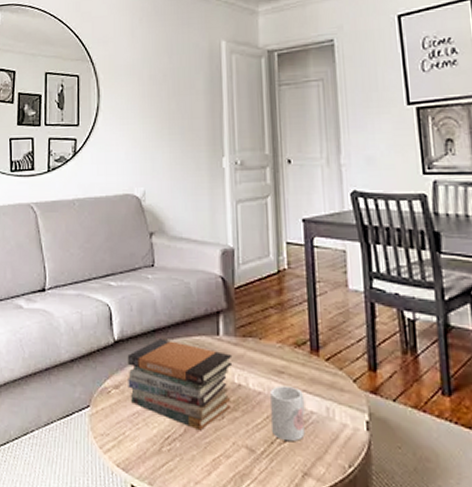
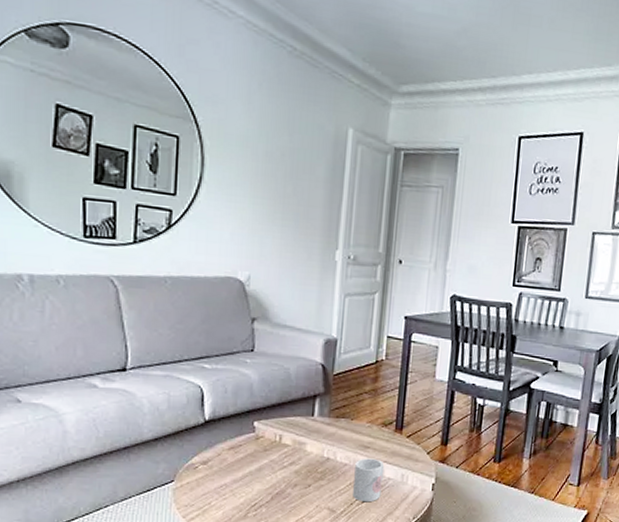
book stack: present [127,338,233,431] -> none [217,419,325,498]

